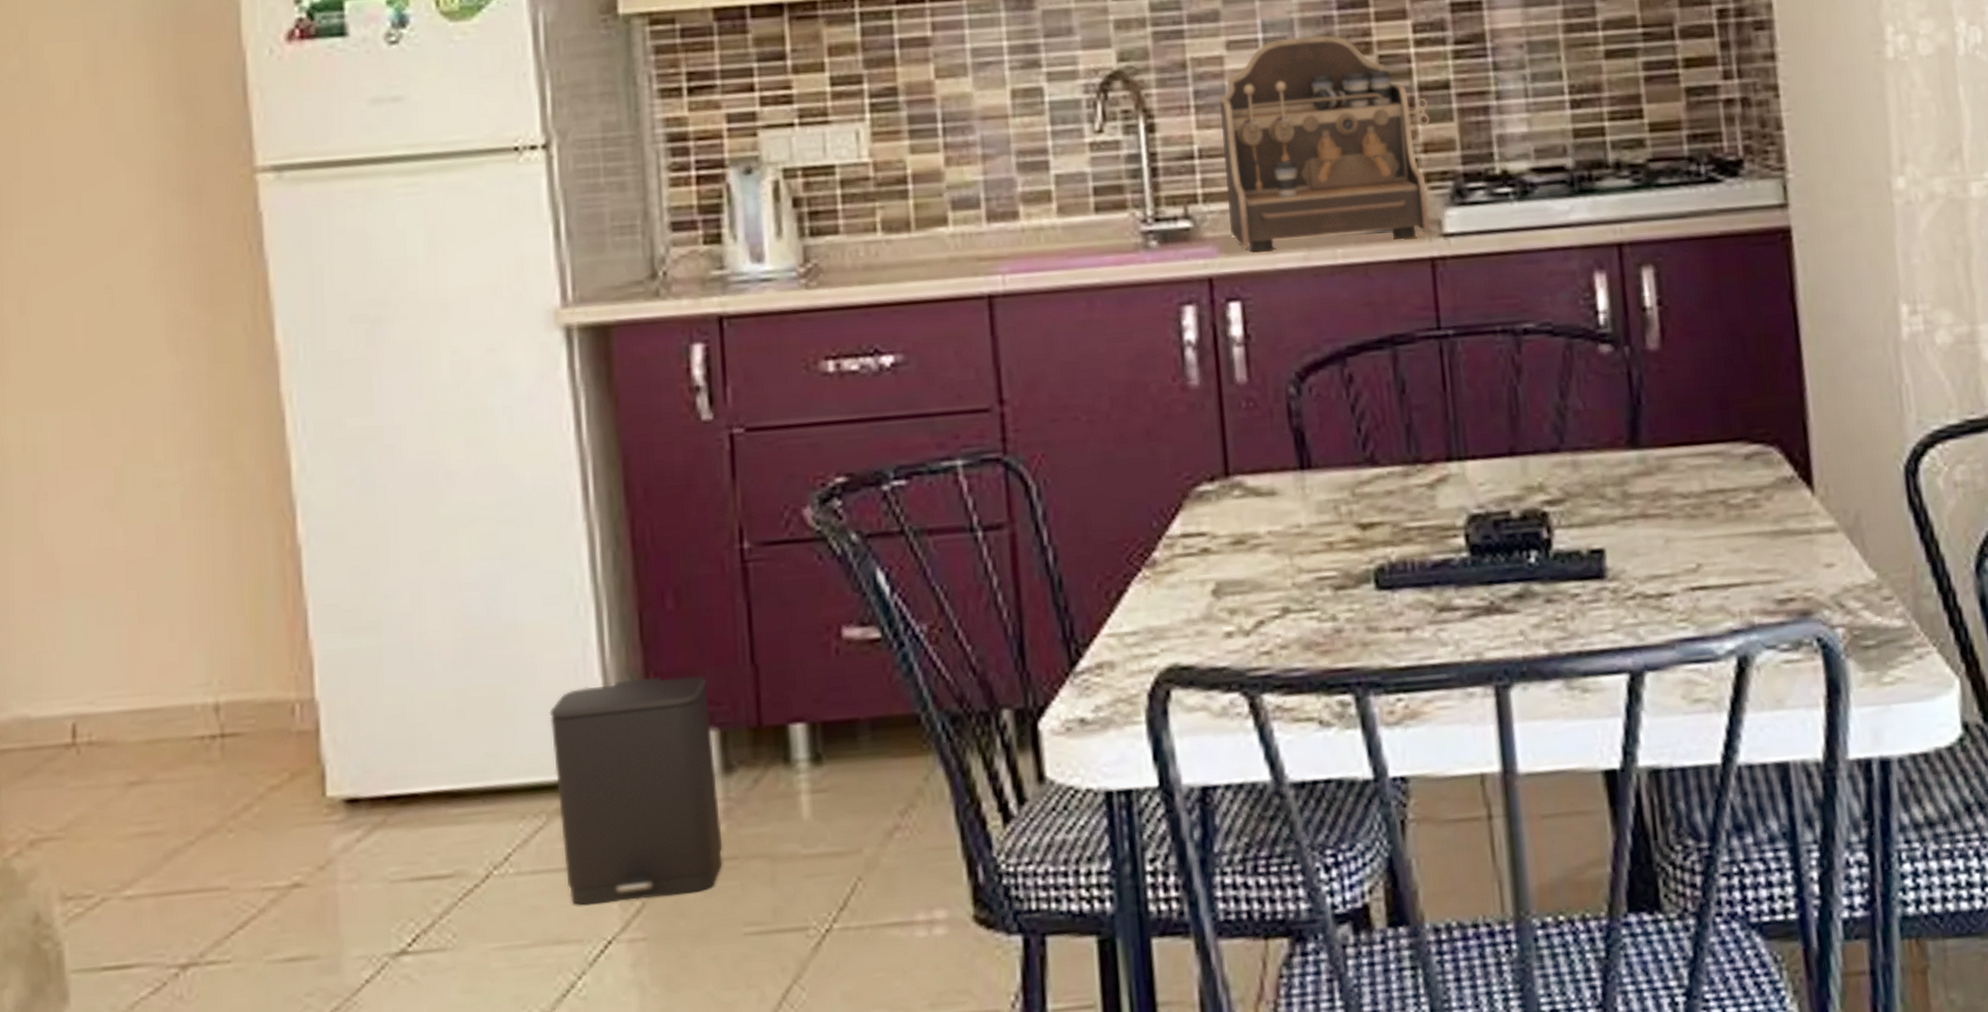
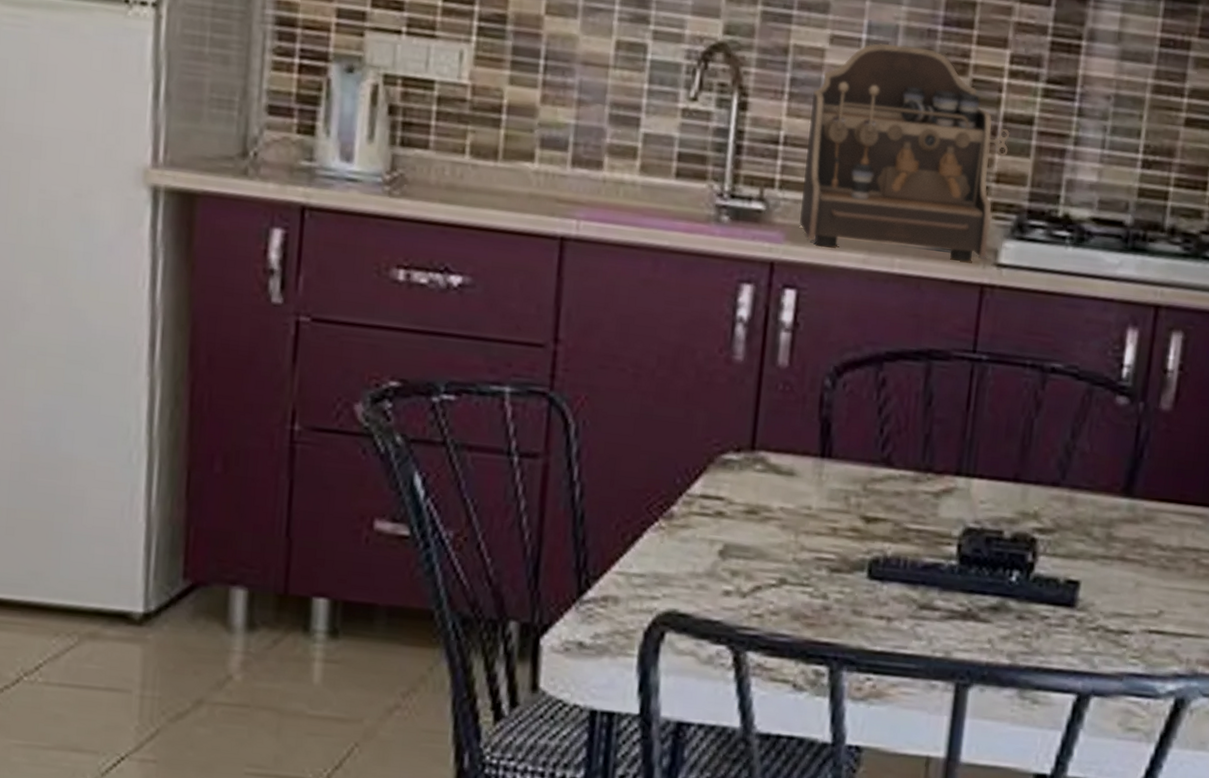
pedal bin: present [549,676,723,905] -> none [89,528,243,730]

